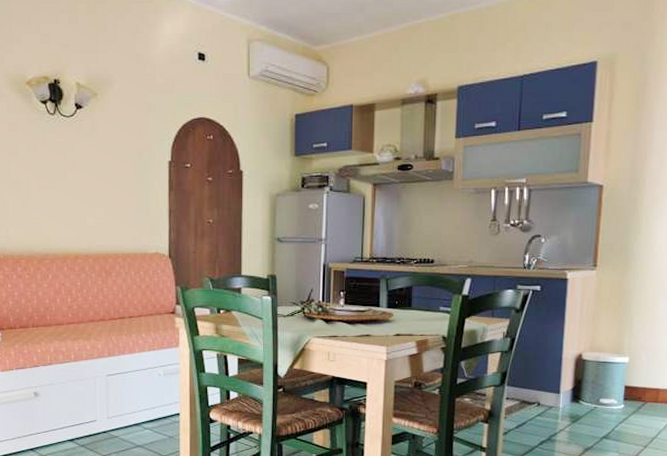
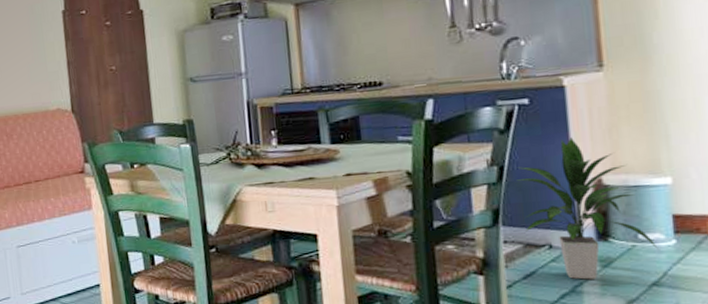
indoor plant: none [522,320,613,431] -> present [516,137,660,280]

